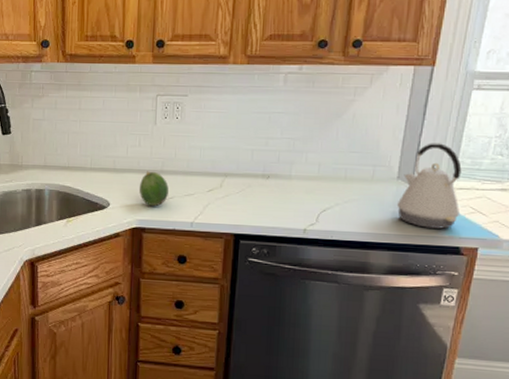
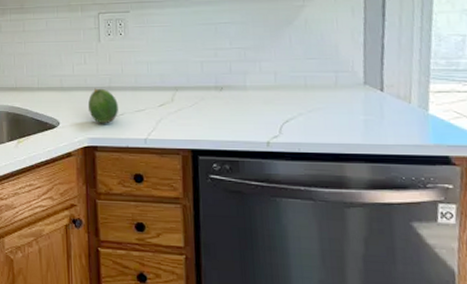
kettle: present [396,143,462,229] -> none [367,44,444,137]

